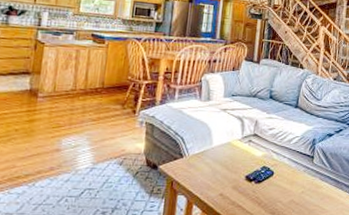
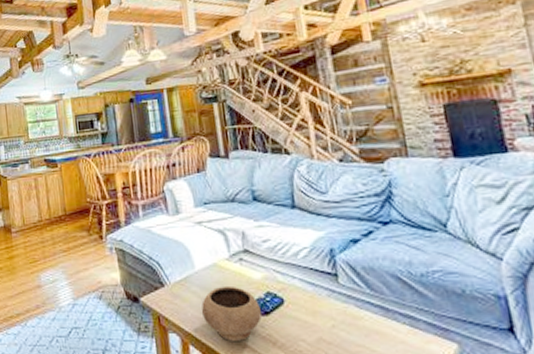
bowl: none [209,160,256,203] -> present [201,285,262,342]

